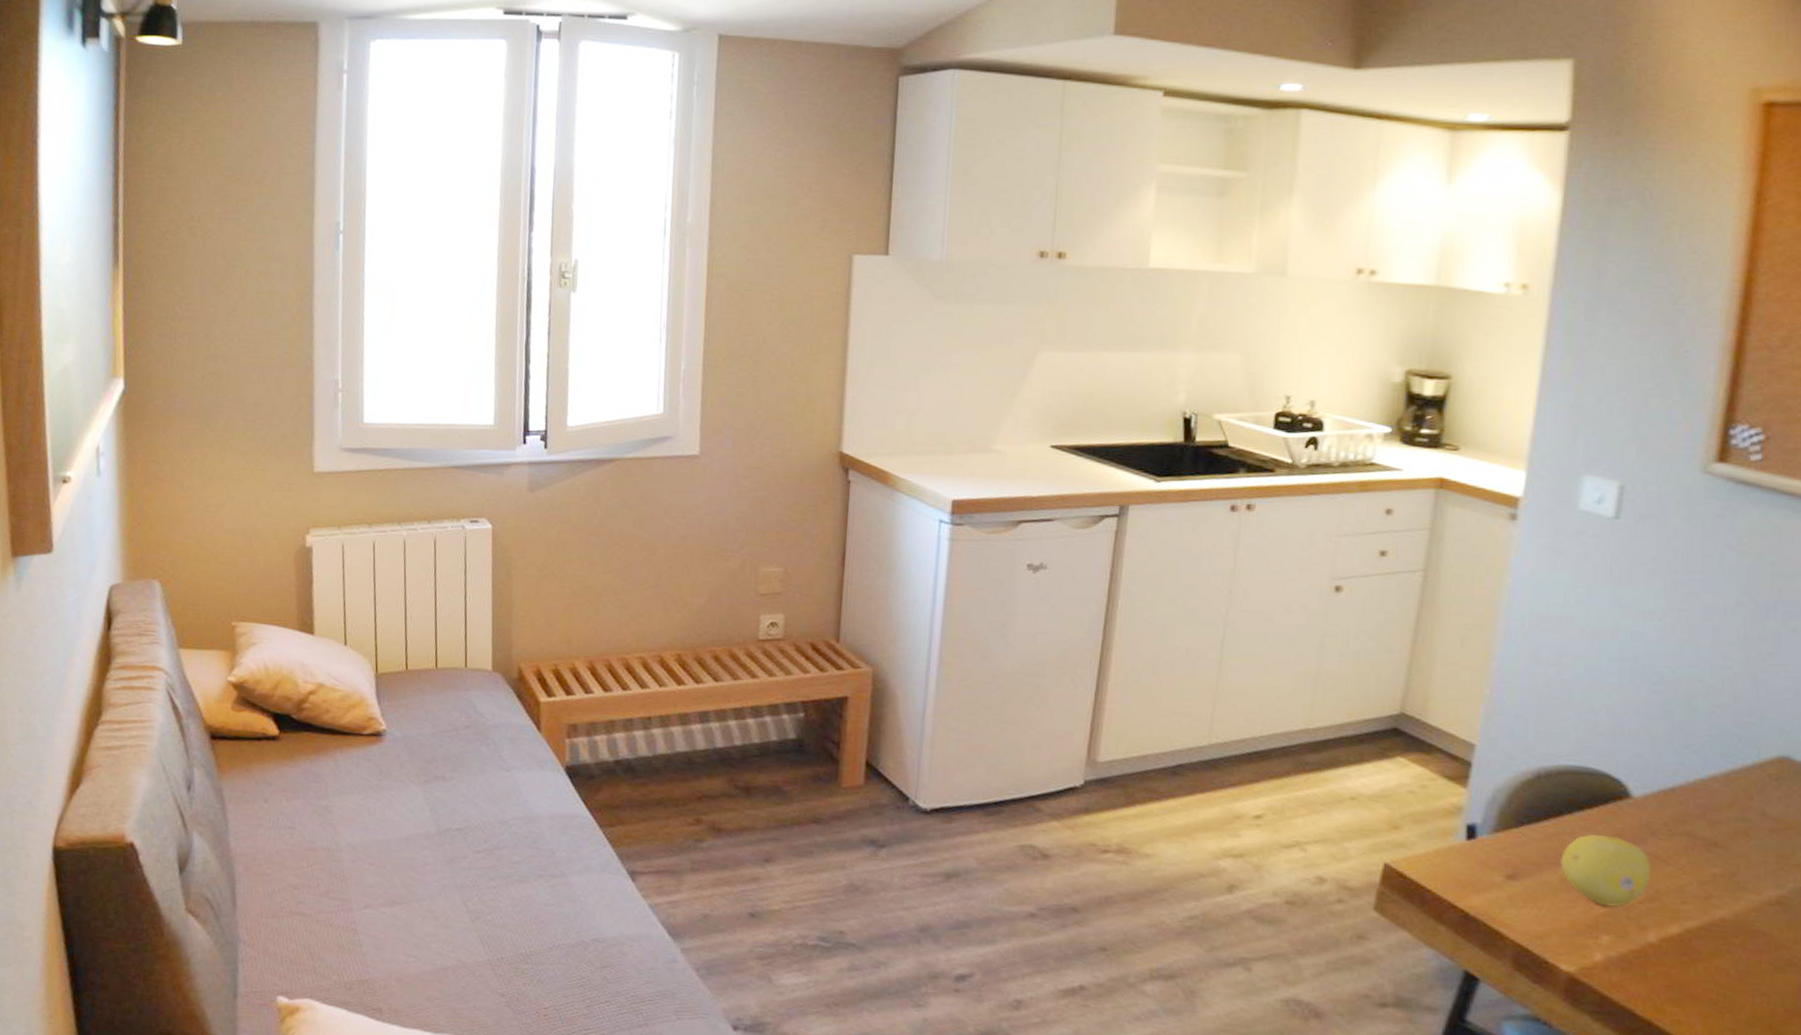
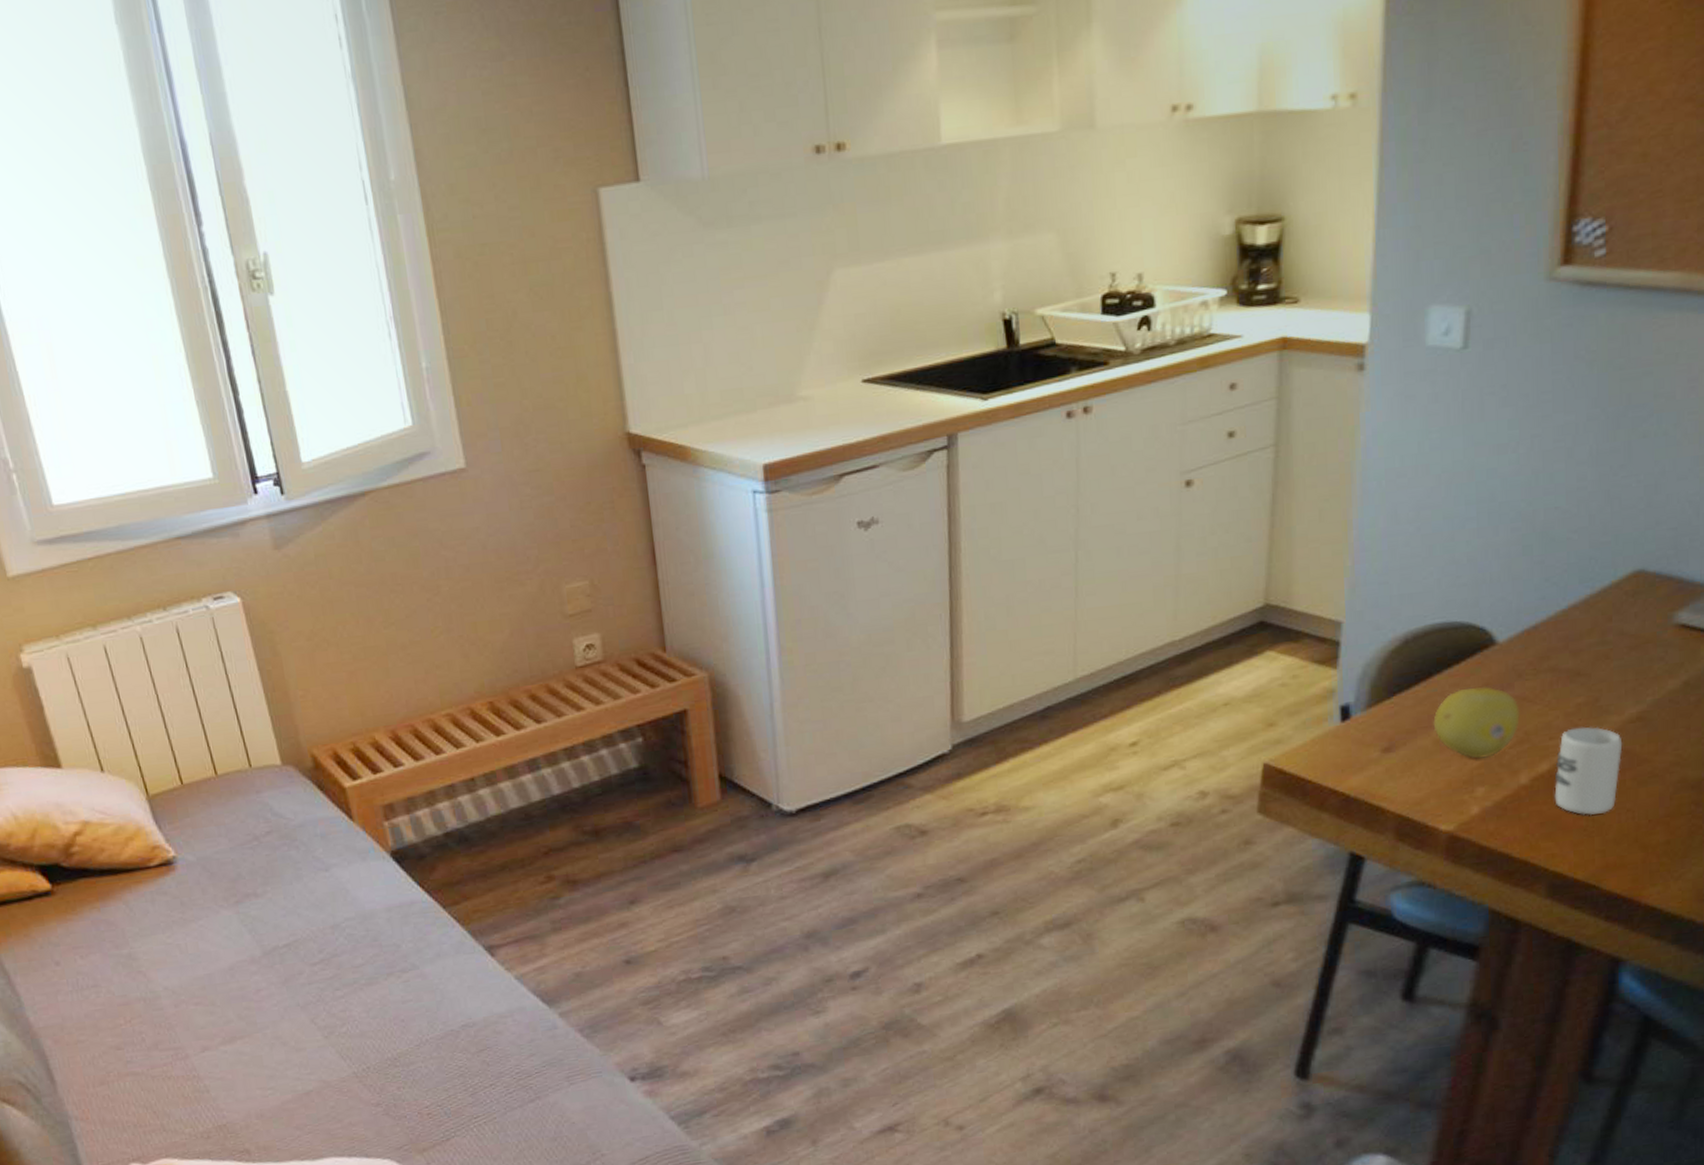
cup: none [1684,897,1760,991] -> present [1554,726,1623,816]

